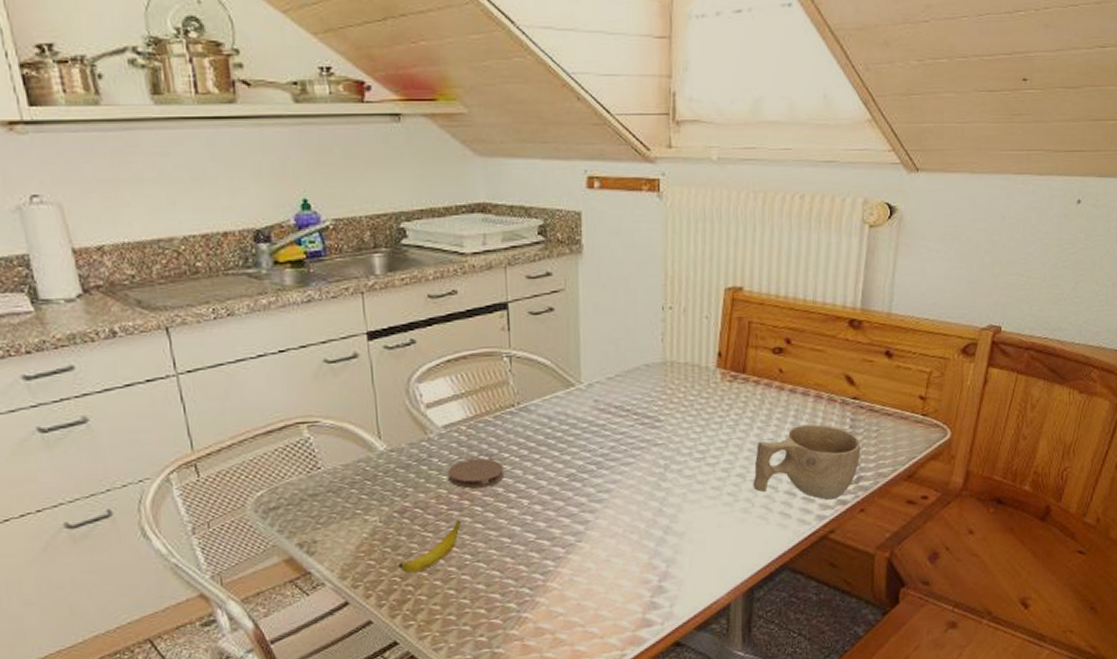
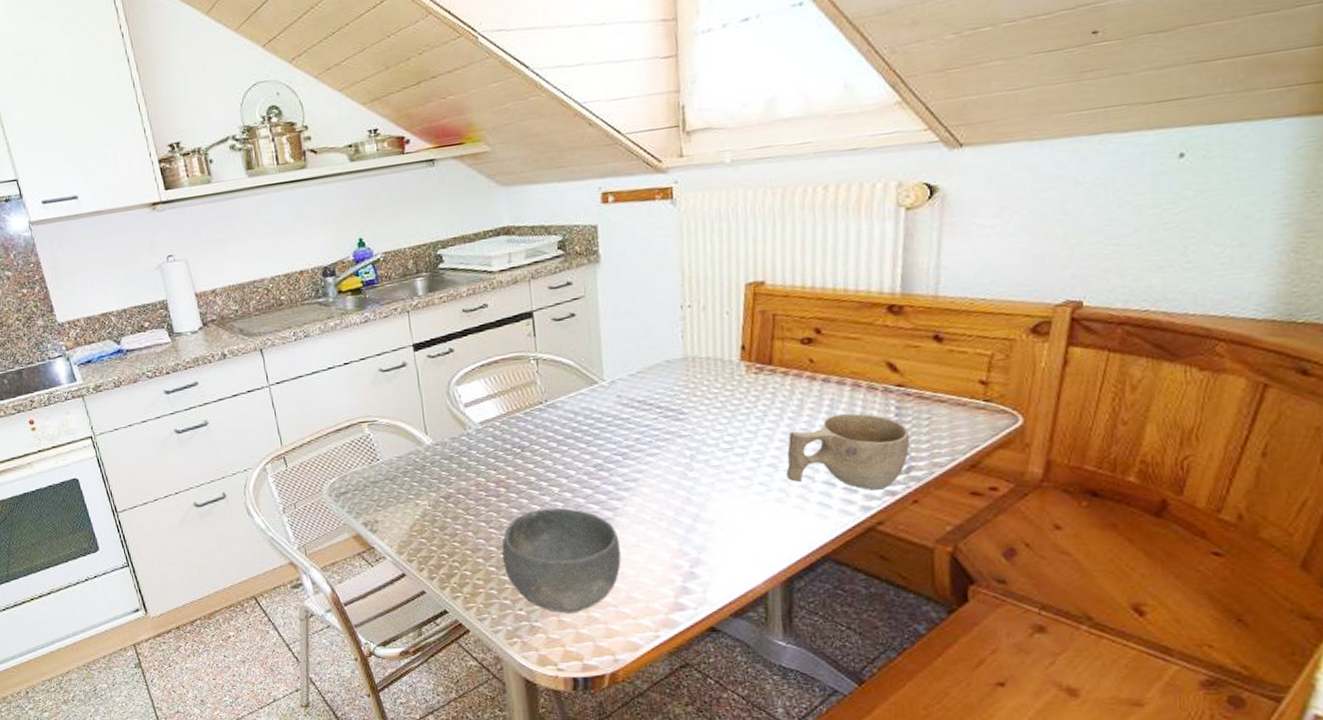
banana: present [399,520,461,574] -> none [446,505,498,551]
coaster: present [447,458,505,489] -> none [485,450,536,478]
bowl: none [463,521,591,637] -> present [502,508,621,614]

